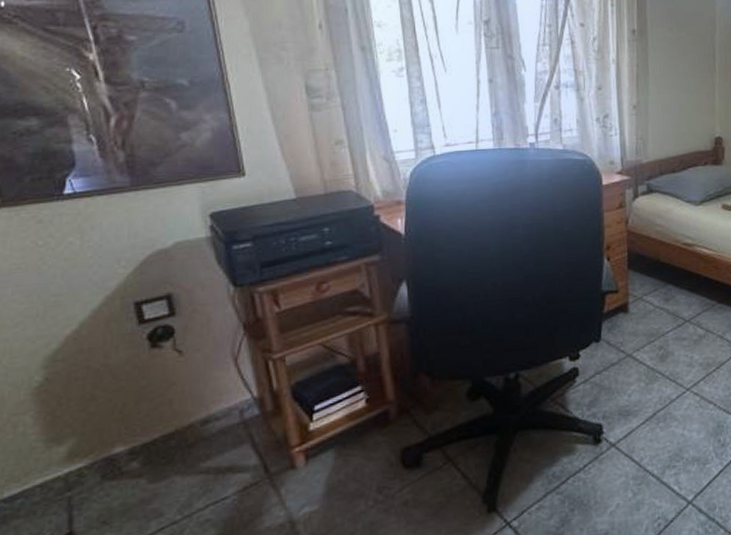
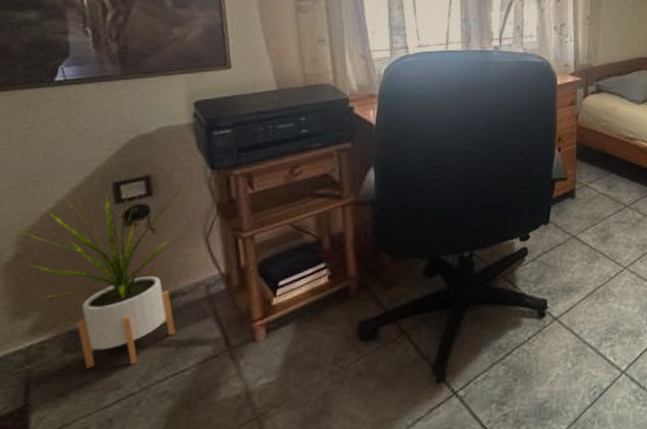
house plant: none [40,302,213,497] -> present [14,183,185,369]

